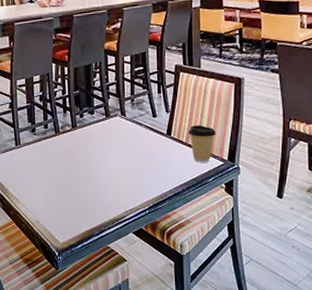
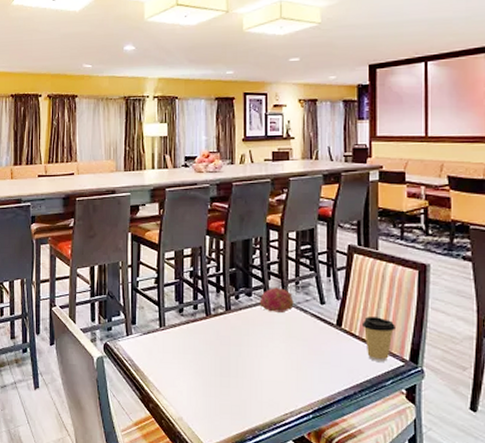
fruit: none [101,105,130,127] -> present [259,287,294,313]

